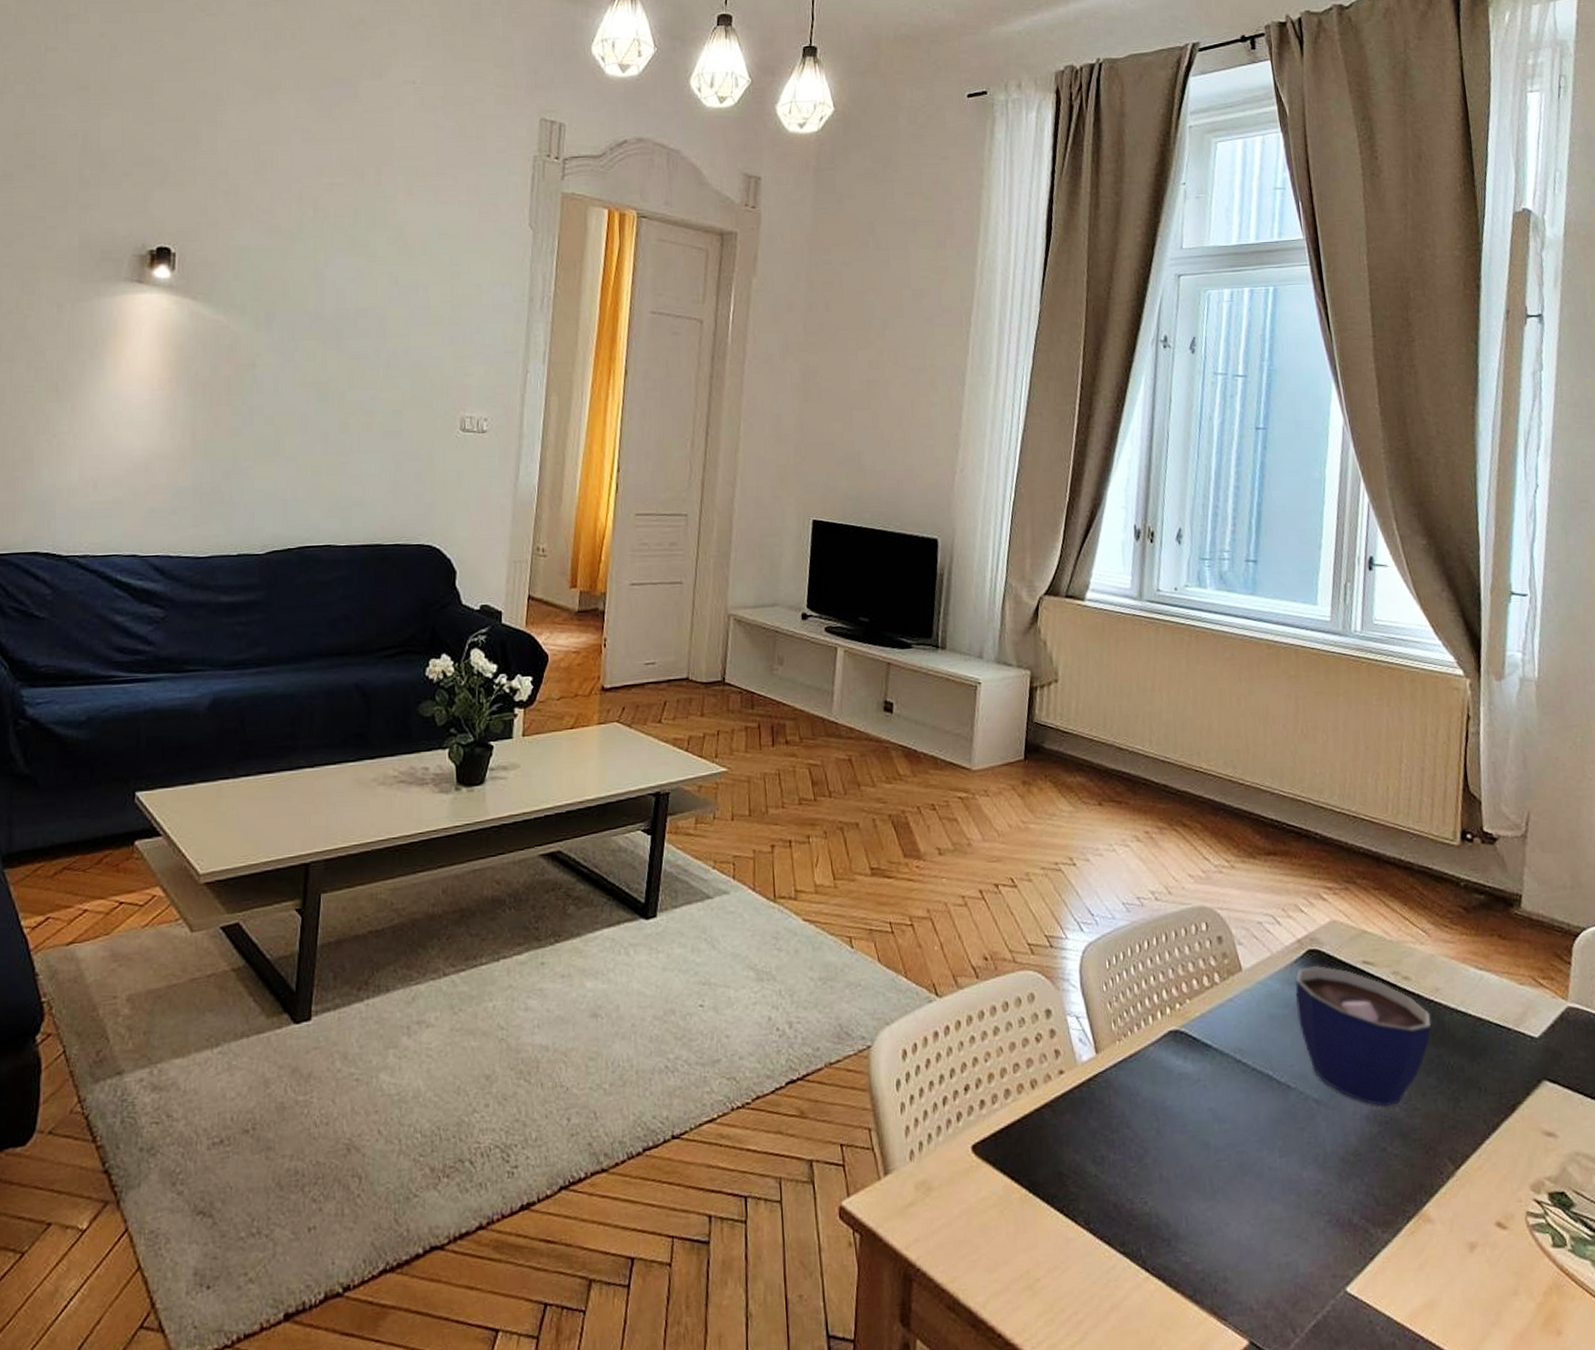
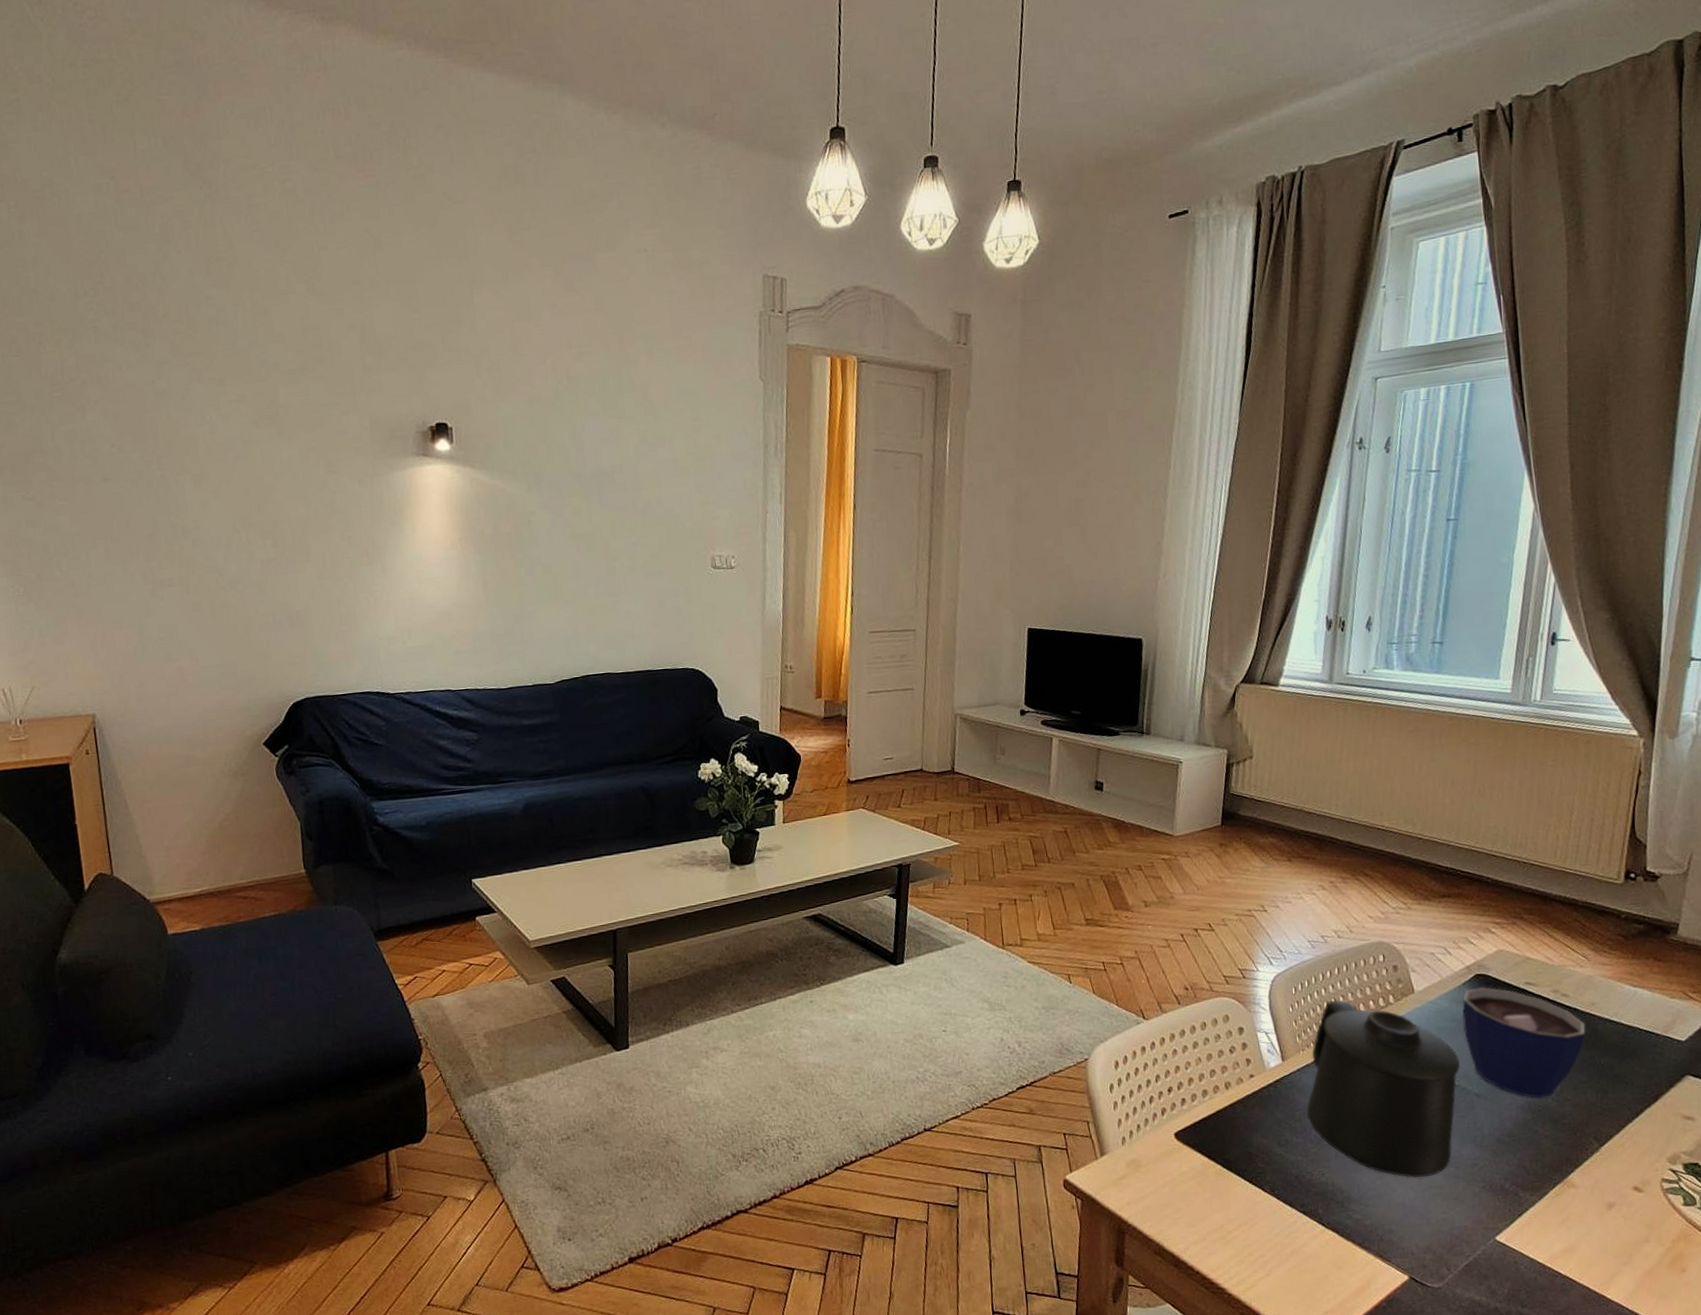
mug: none [1125,976,1296,1209] -> present [1307,999,1460,1178]

